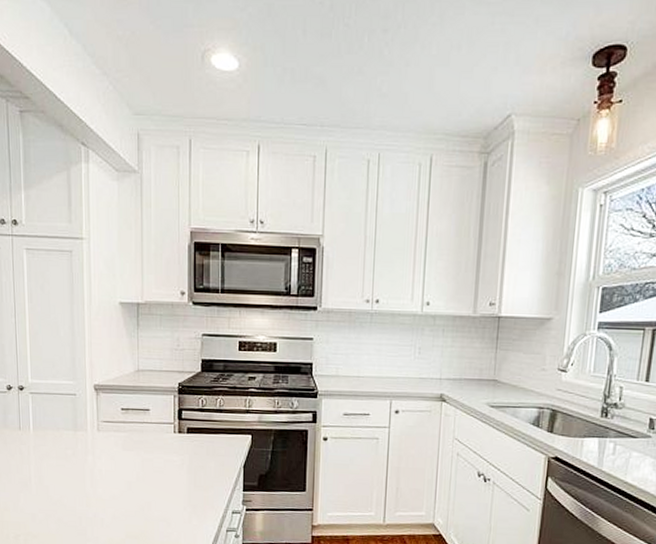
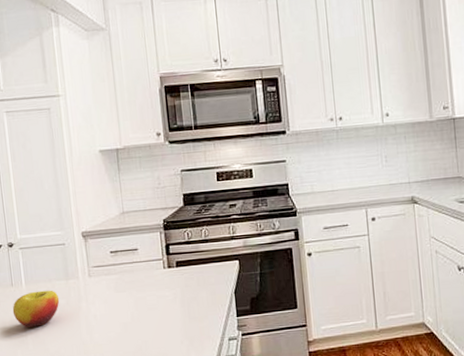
apple: none [18,438,66,473] -> present [12,290,60,328]

